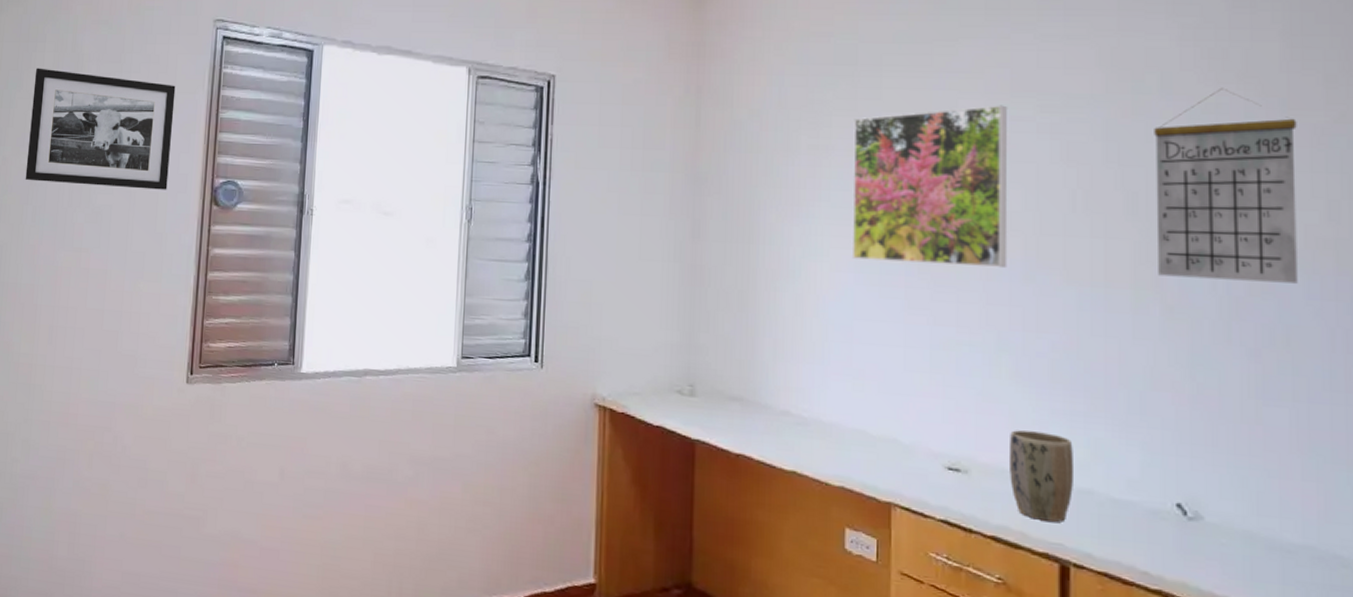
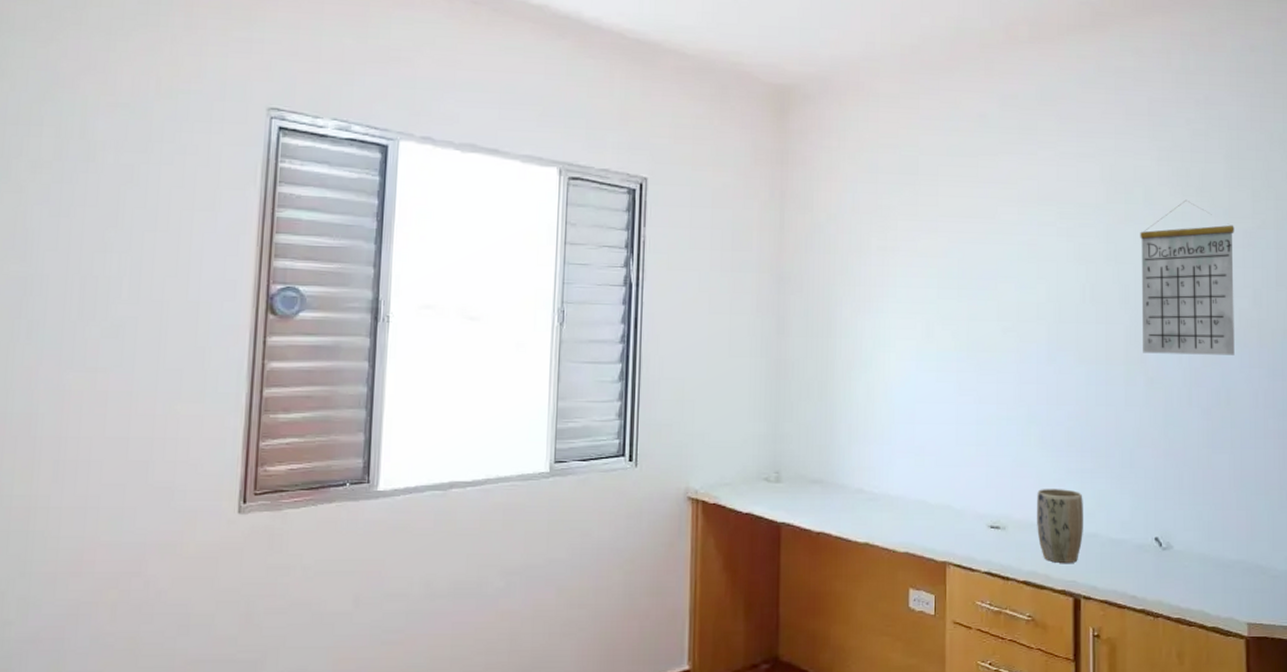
picture frame: present [25,68,176,190] -> none [16,156,220,298]
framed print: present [851,105,1008,268] -> none [914,212,1035,352]

